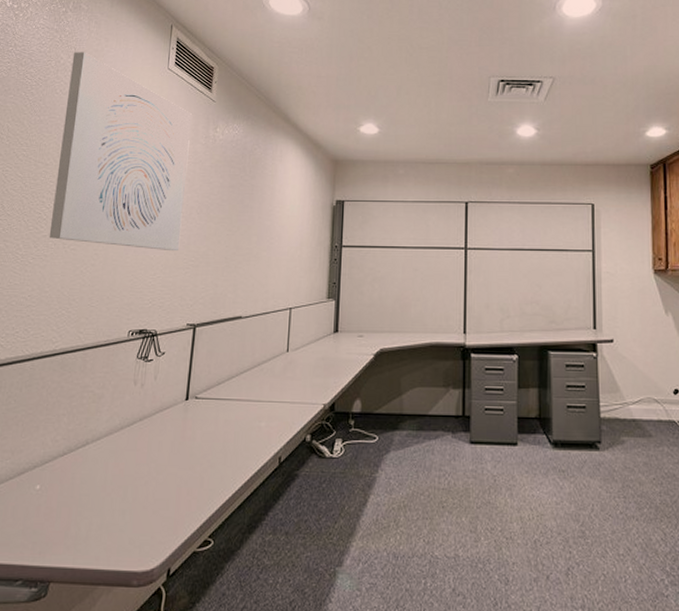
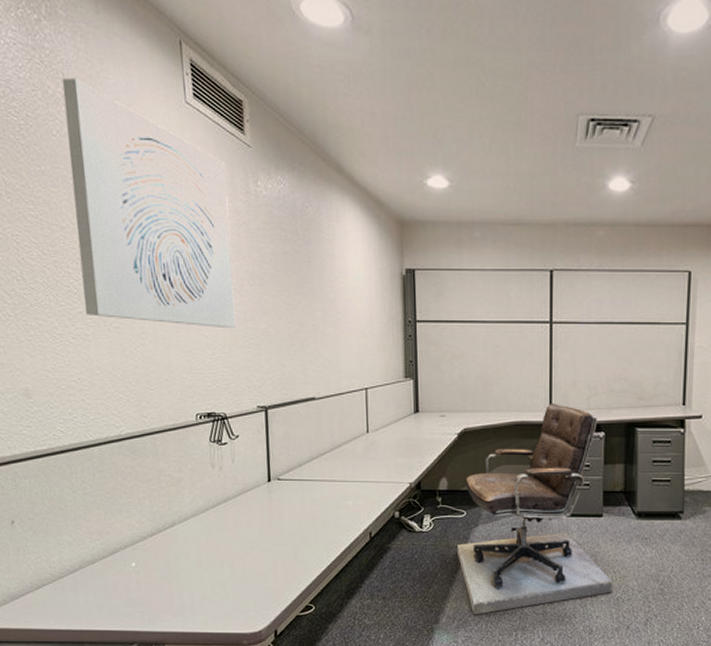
office chair: none [367,324,530,557] -> present [457,402,613,615]

